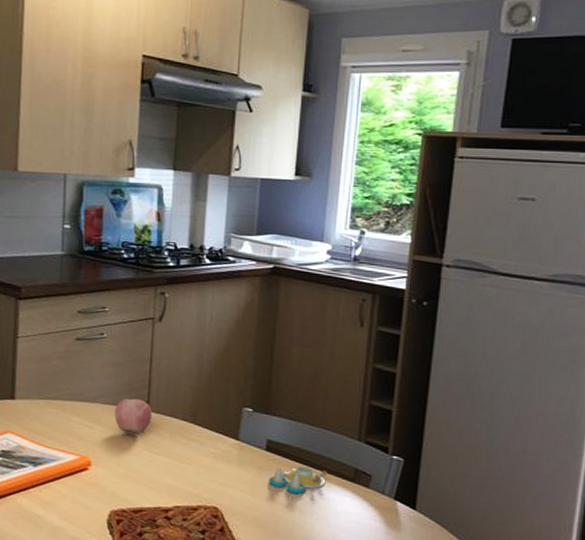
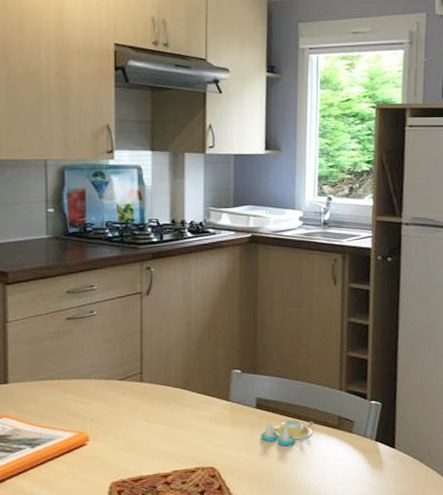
apple: present [114,398,153,434] -> none [109,371,146,405]

